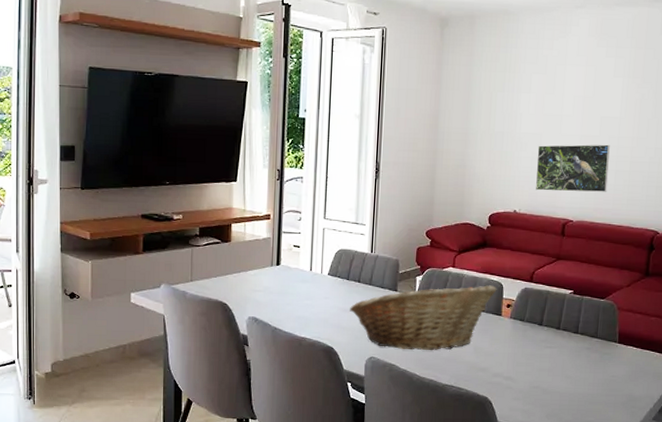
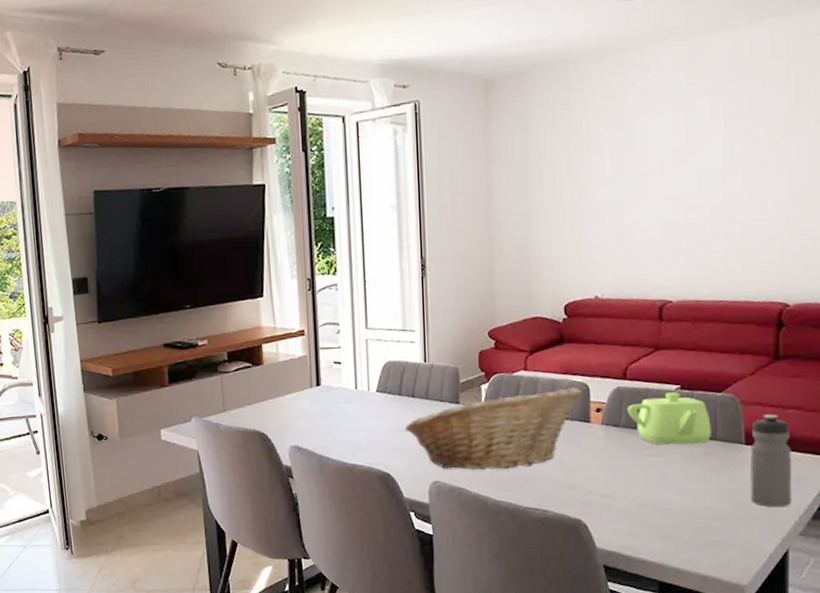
teapot: none [531,296,594,340] -> present [627,392,711,445]
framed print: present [535,144,610,192] -> none [619,203,715,270]
water bottle: none [618,319,652,397] -> present [750,413,792,508]

